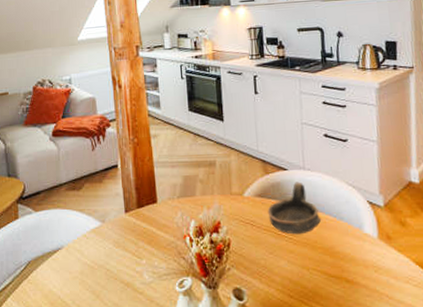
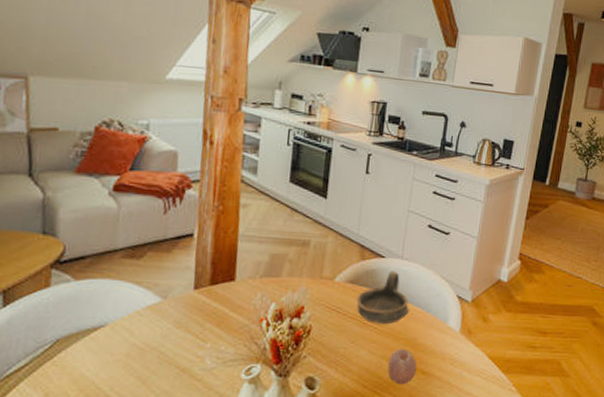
fruit: none [309,258,340,294] -> present [387,349,417,385]

